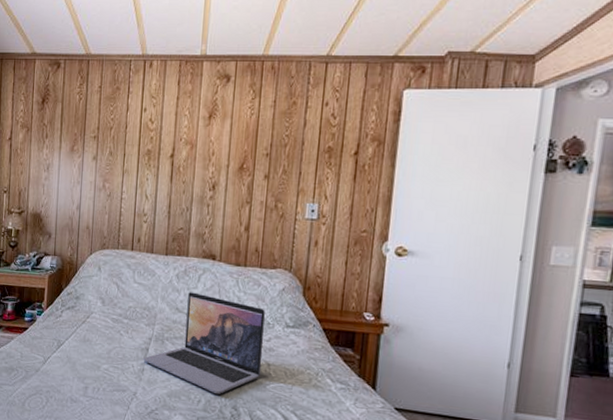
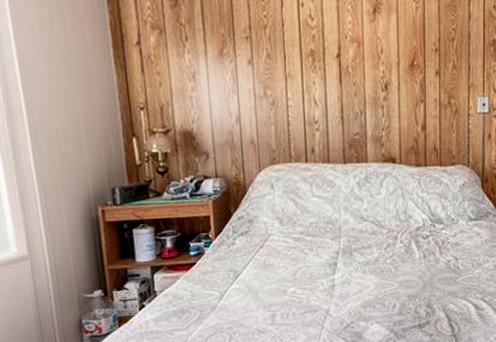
laptop: present [143,292,265,395] -> none [332,198,450,297]

